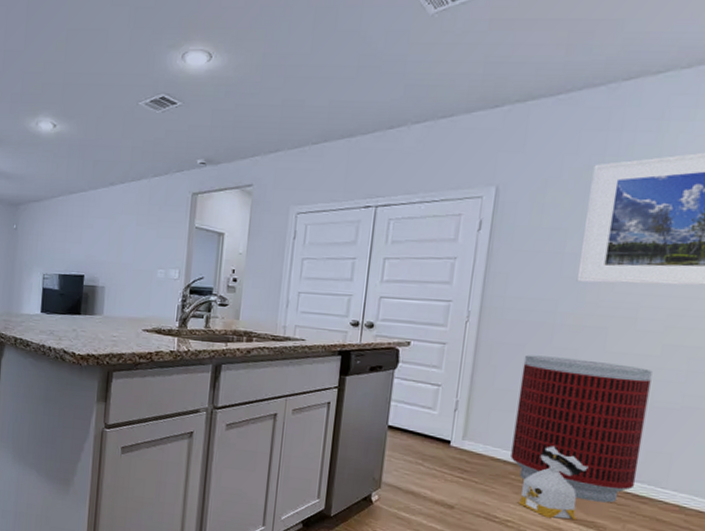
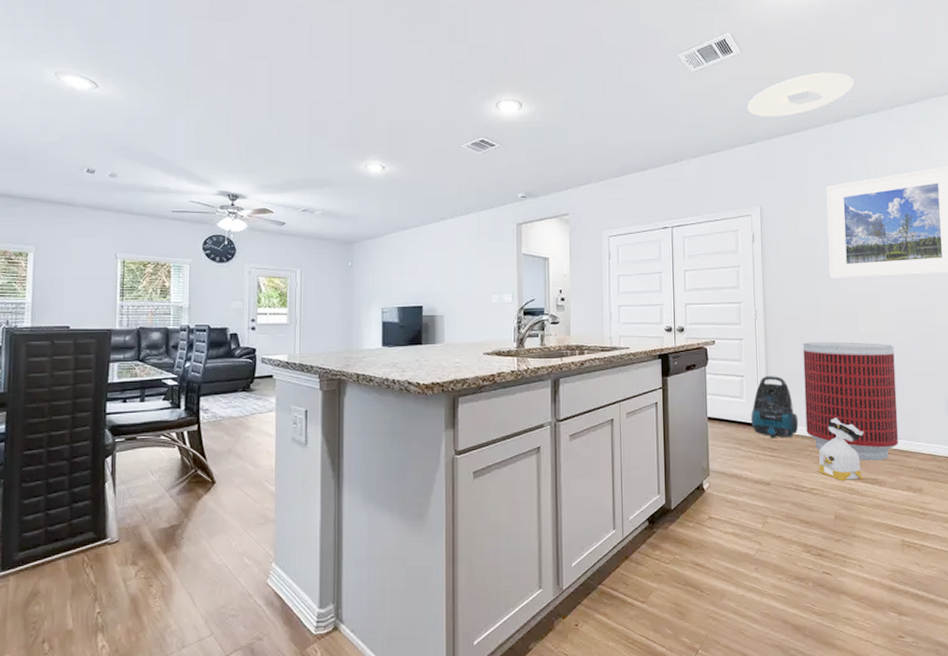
vacuum cleaner: none [441,388,503,461] -> present [751,376,799,439]
ceiling light: none [500,12,666,73] -> present [748,72,854,117]

